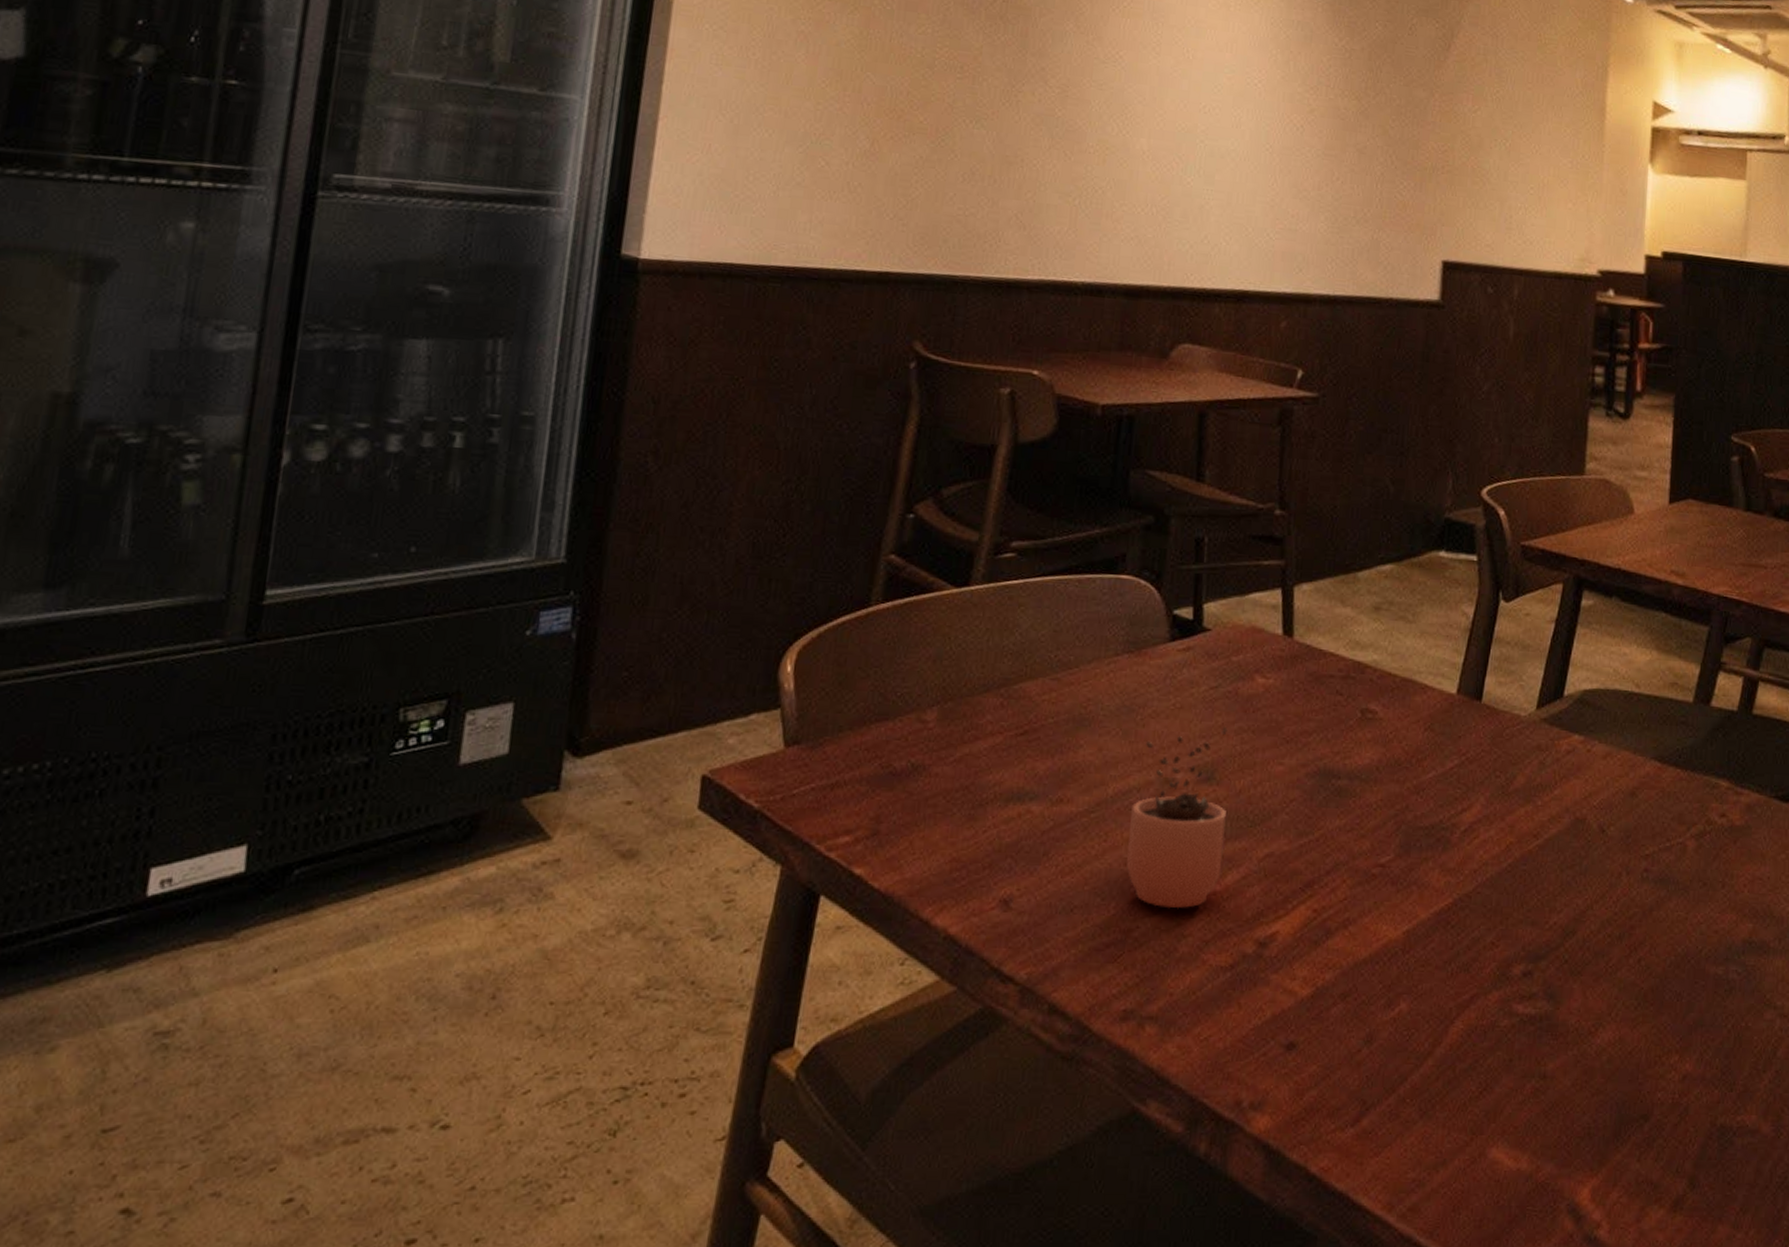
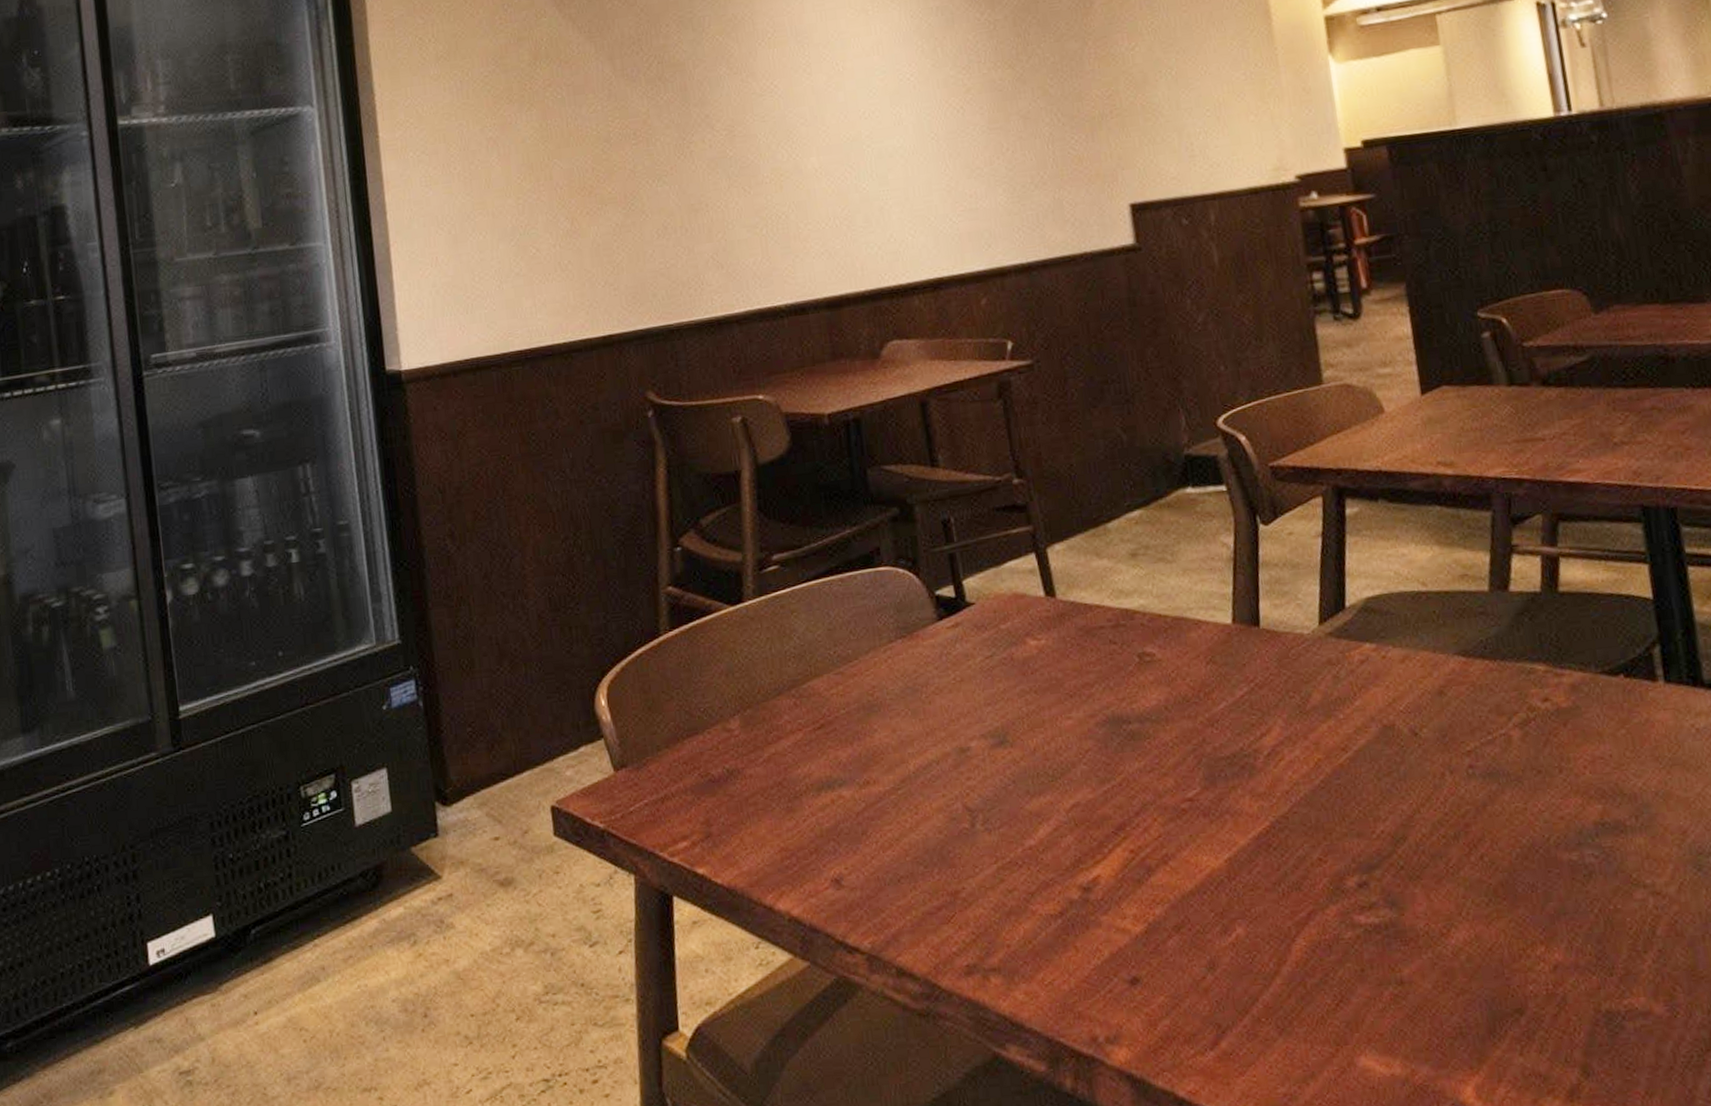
cocoa: present [1126,727,1227,909] -> none [935,692,1033,868]

